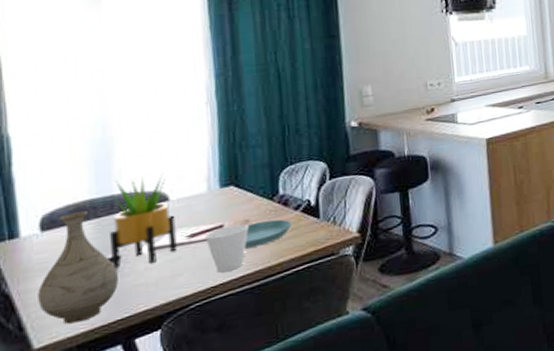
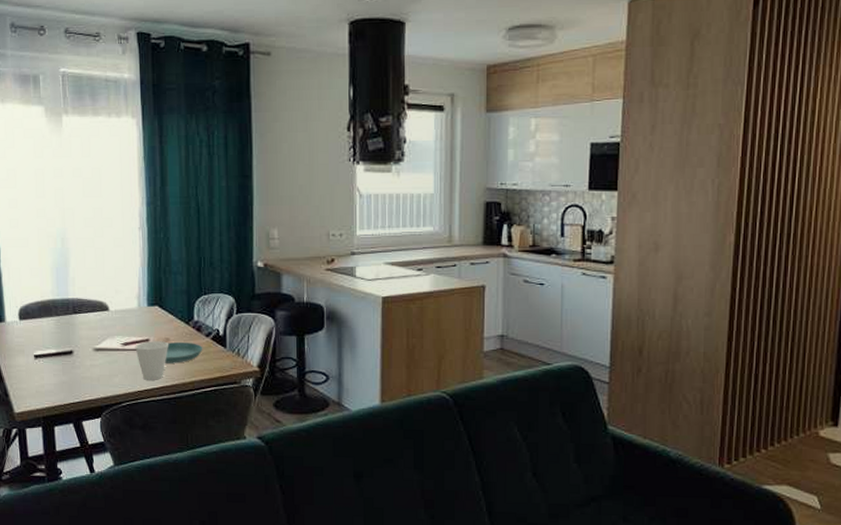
vase: present [38,211,119,325] -> none [17,309,72,399]
potted plant: present [110,174,177,269] -> none [66,287,114,362]

